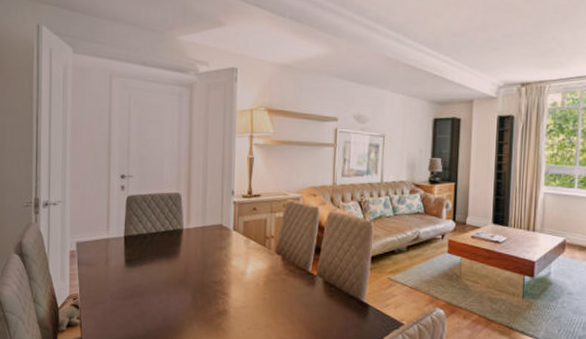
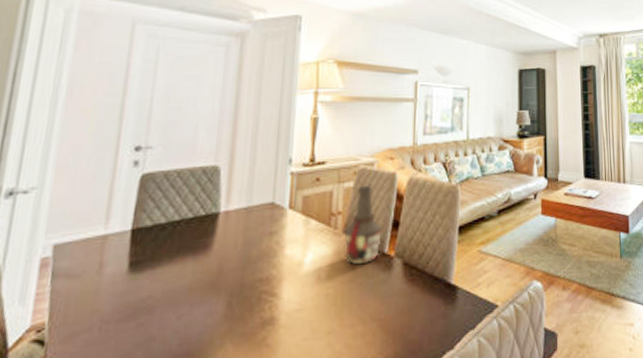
bottle: none [276,216,306,279] -> present [344,185,382,265]

